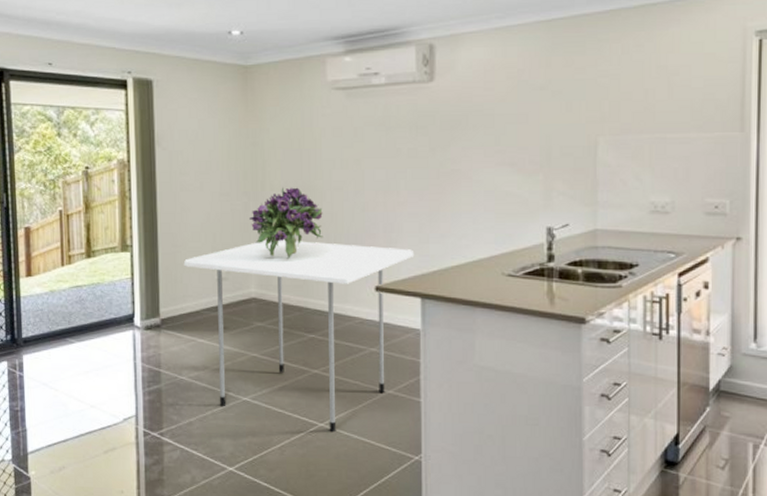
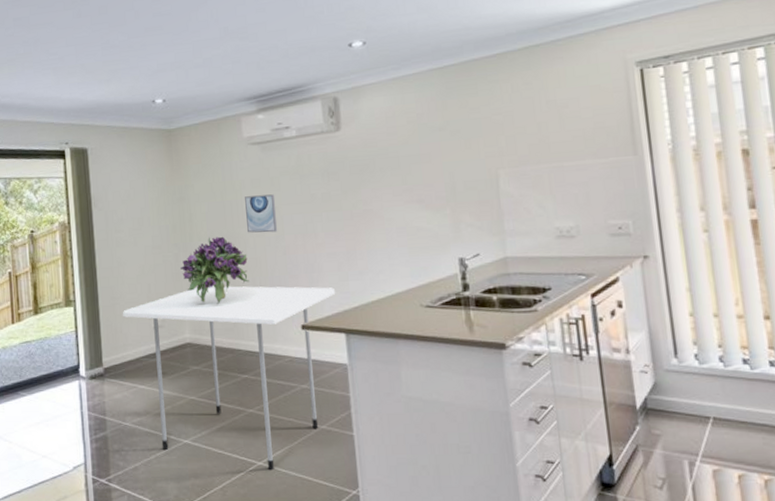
wall art: none [324,145,358,187] -> present [245,194,278,233]

